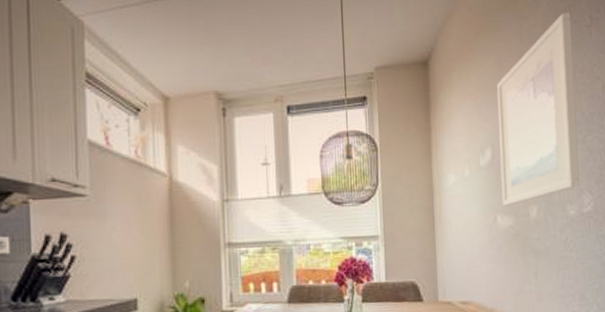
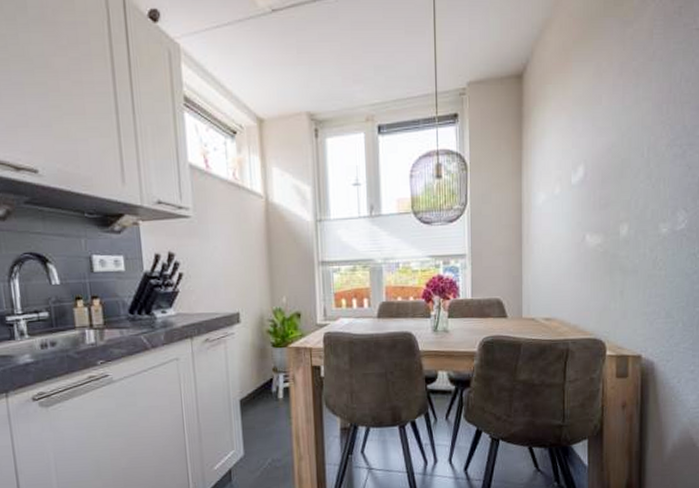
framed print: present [496,12,579,207] -> none [592,14,681,225]

